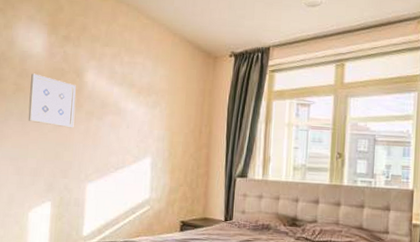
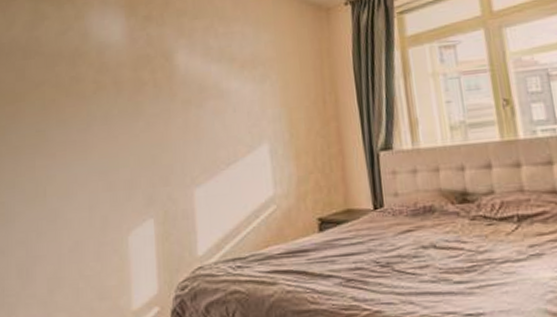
wall art: present [28,73,76,128] -> none [112,66,170,124]

